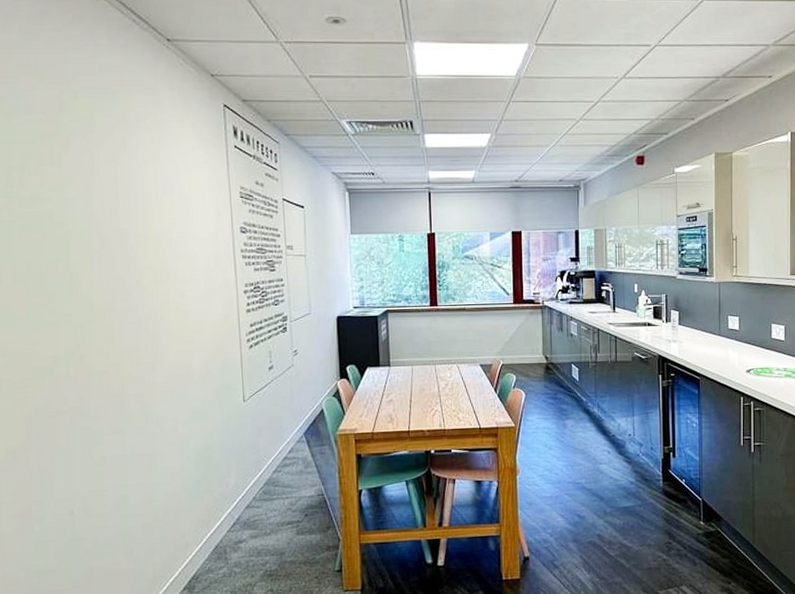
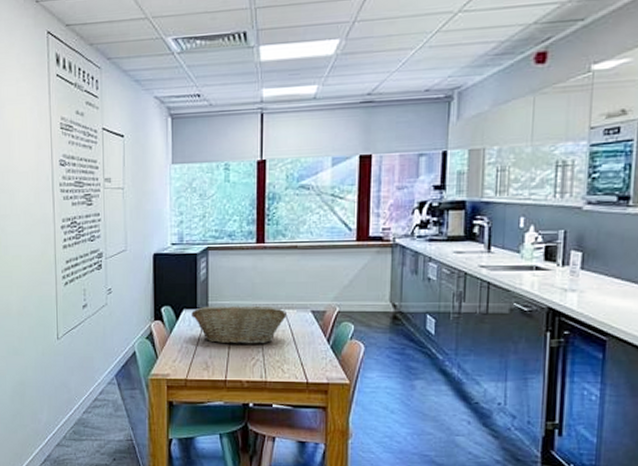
fruit basket: none [375,361,459,398] -> present [191,305,286,344]

